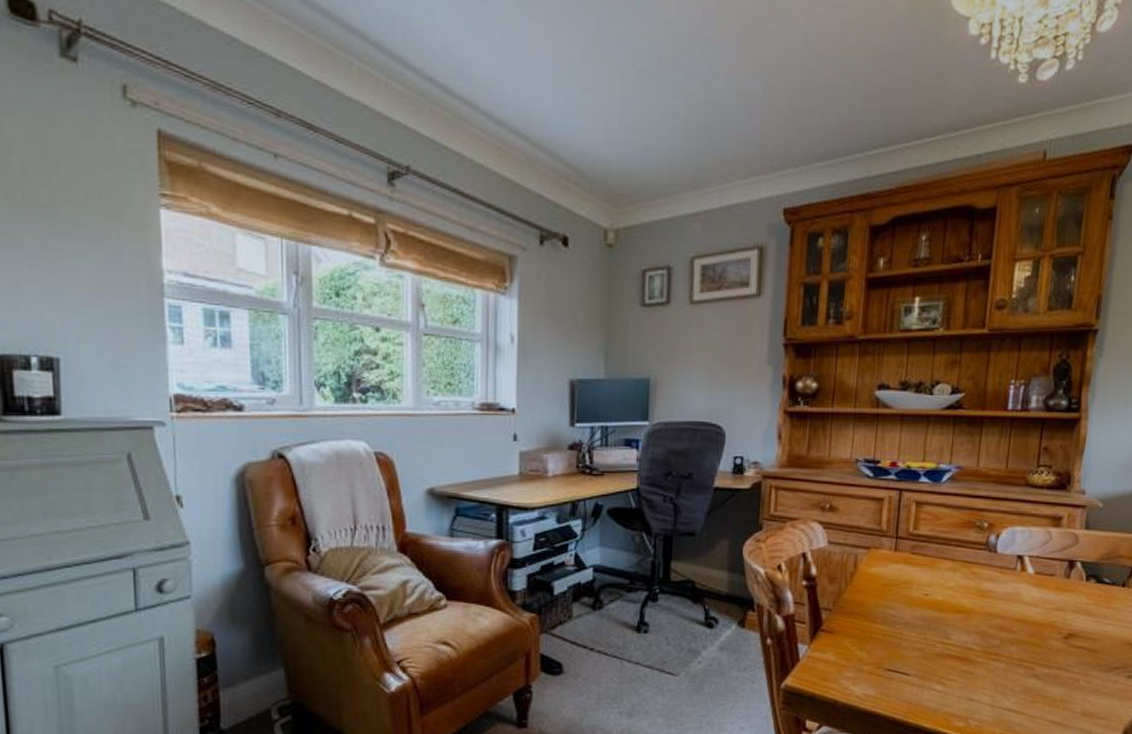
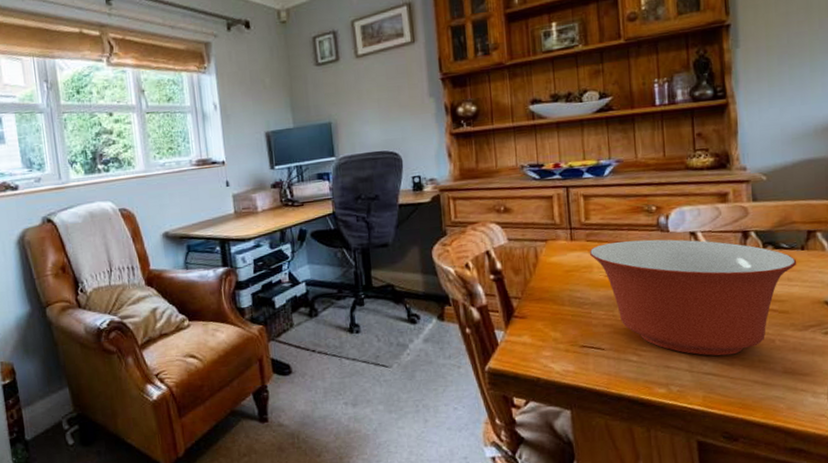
mixing bowl: none [911,557,1116,692] -> present [589,239,797,356]

